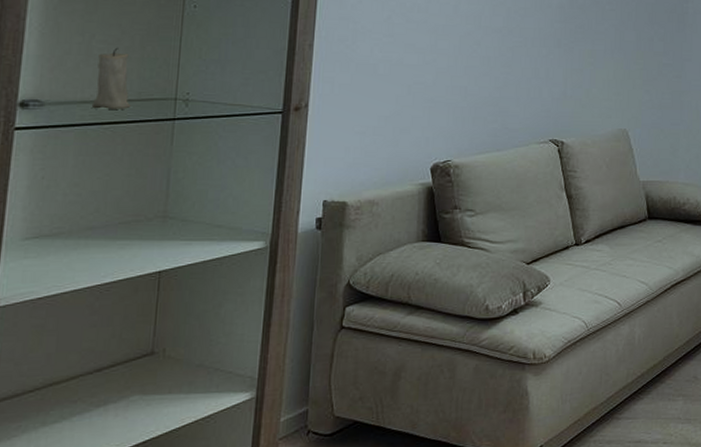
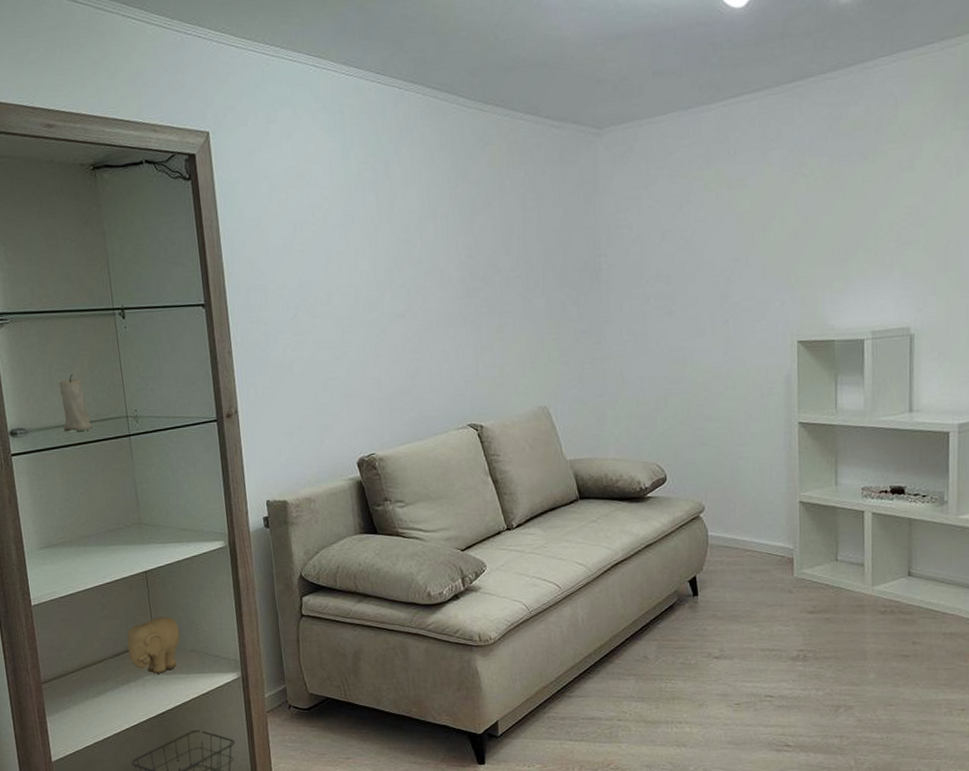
decorative figurine: none [114,325,188,393] -> present [127,616,180,674]

